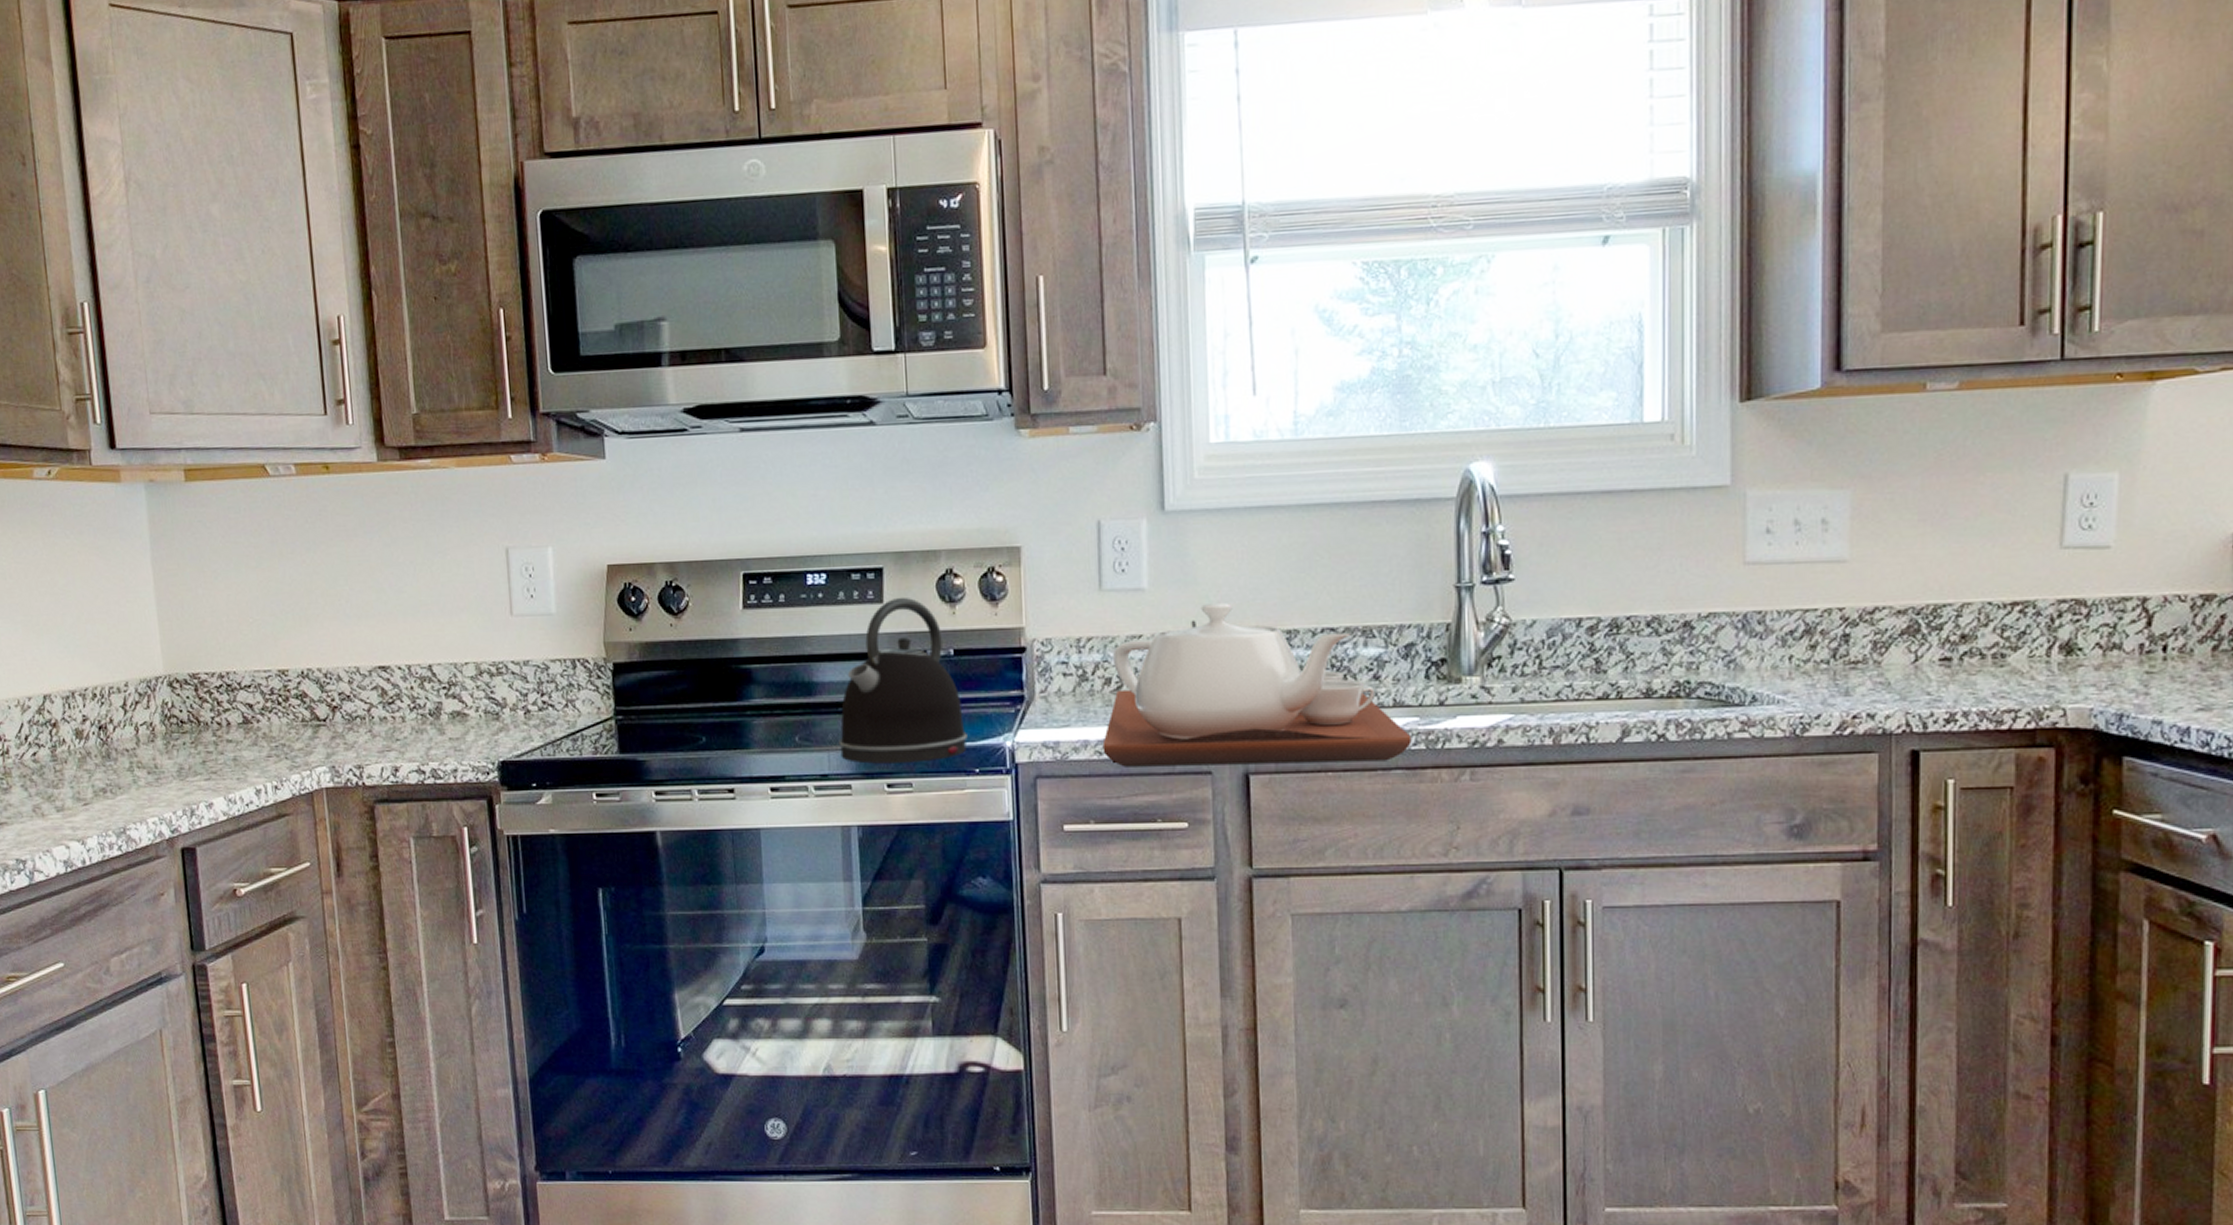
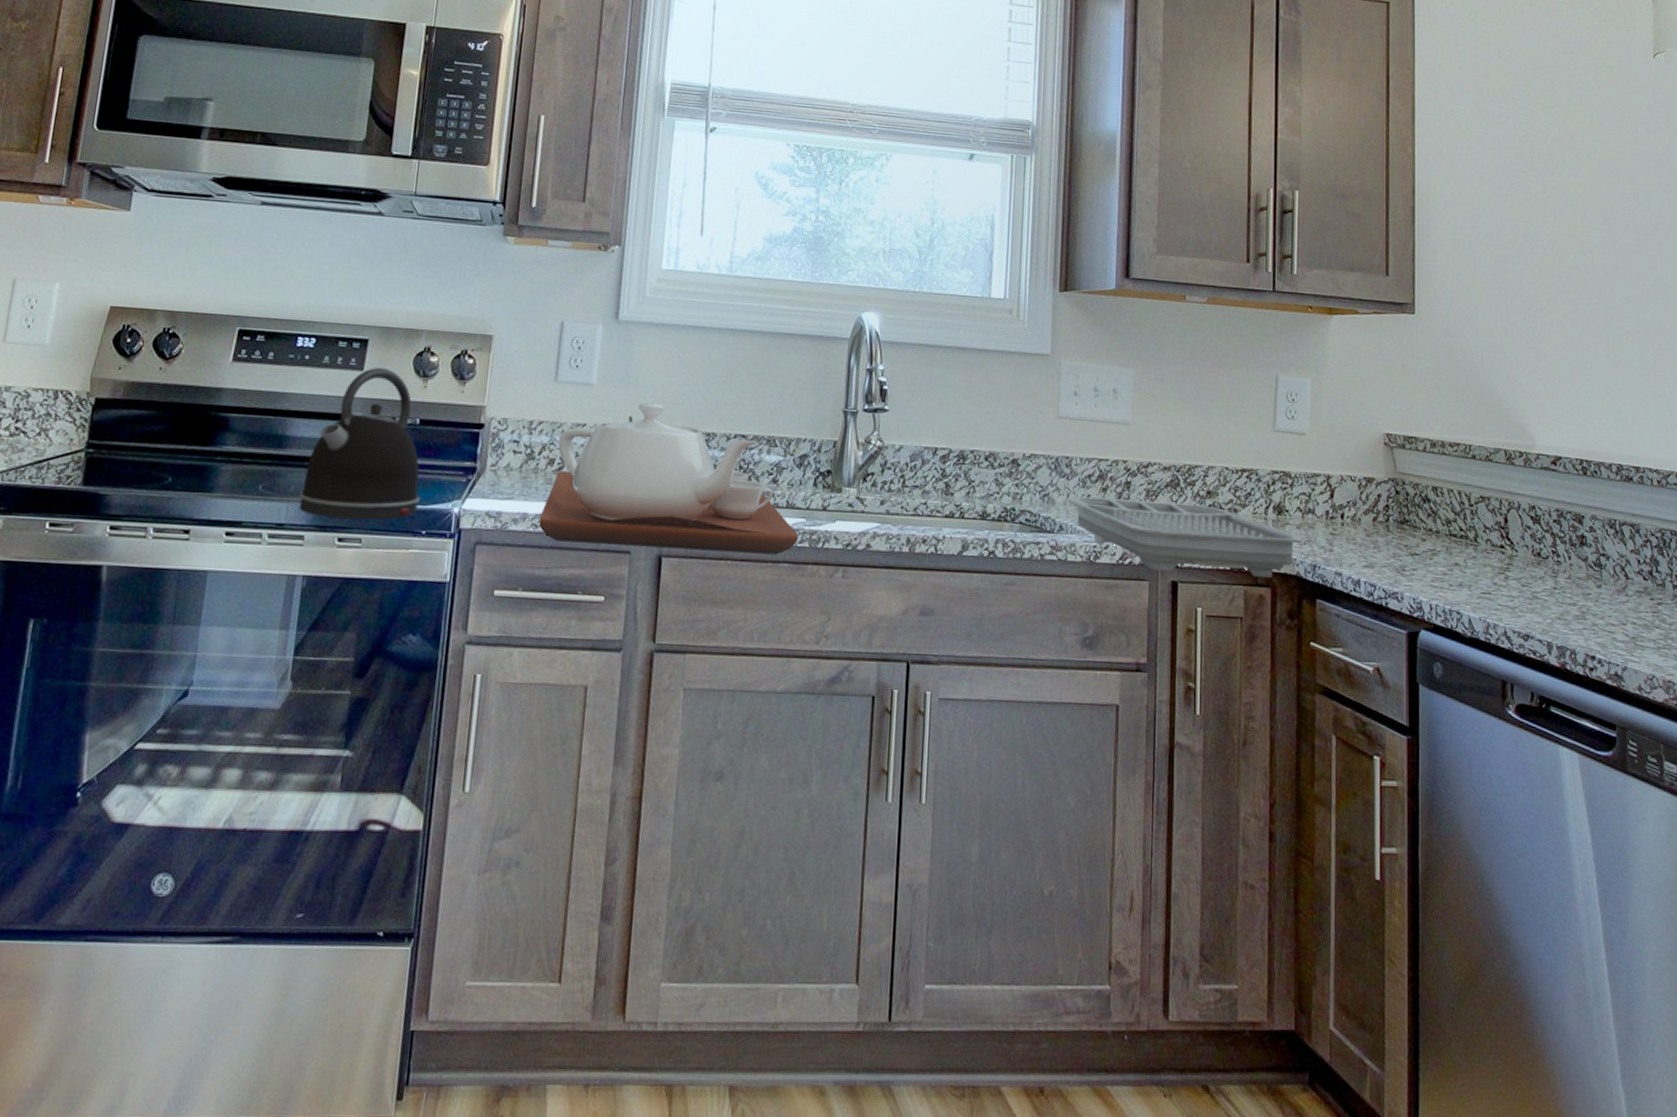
dish rack: none [1762,653,2106,739] -> present [1068,496,1305,578]

